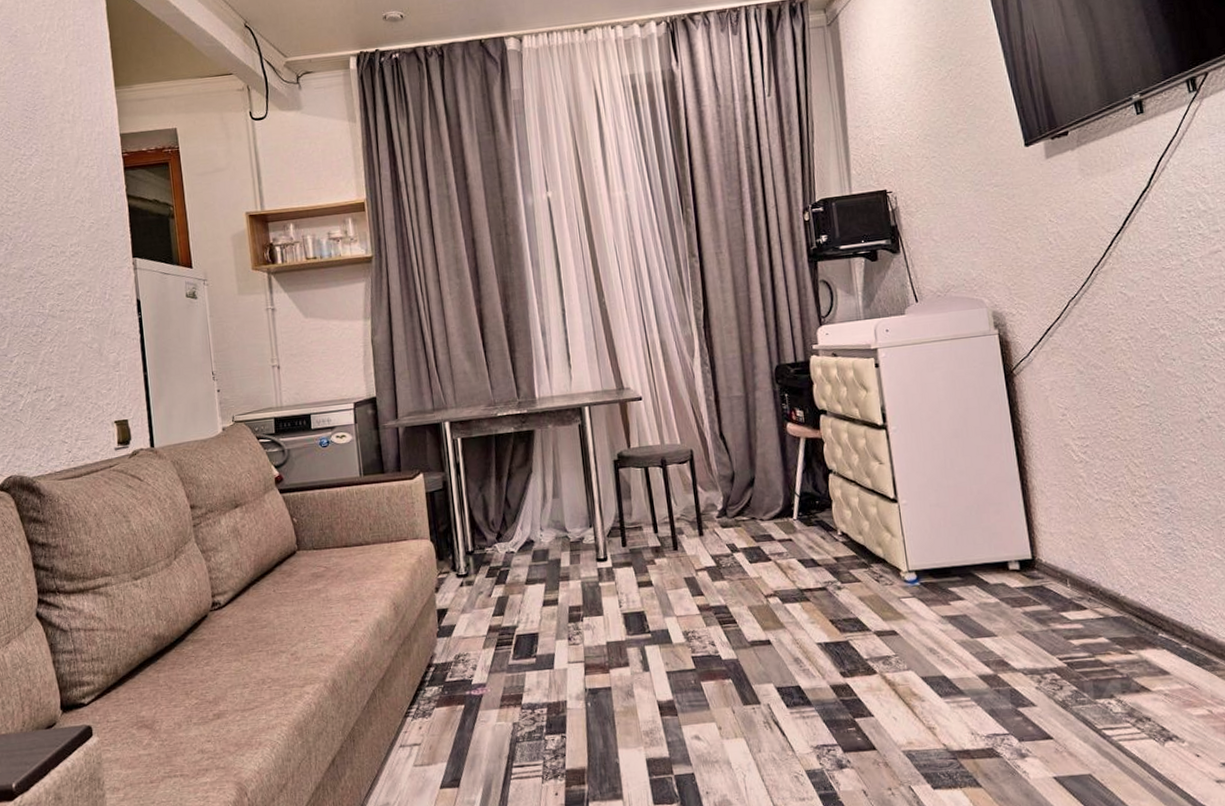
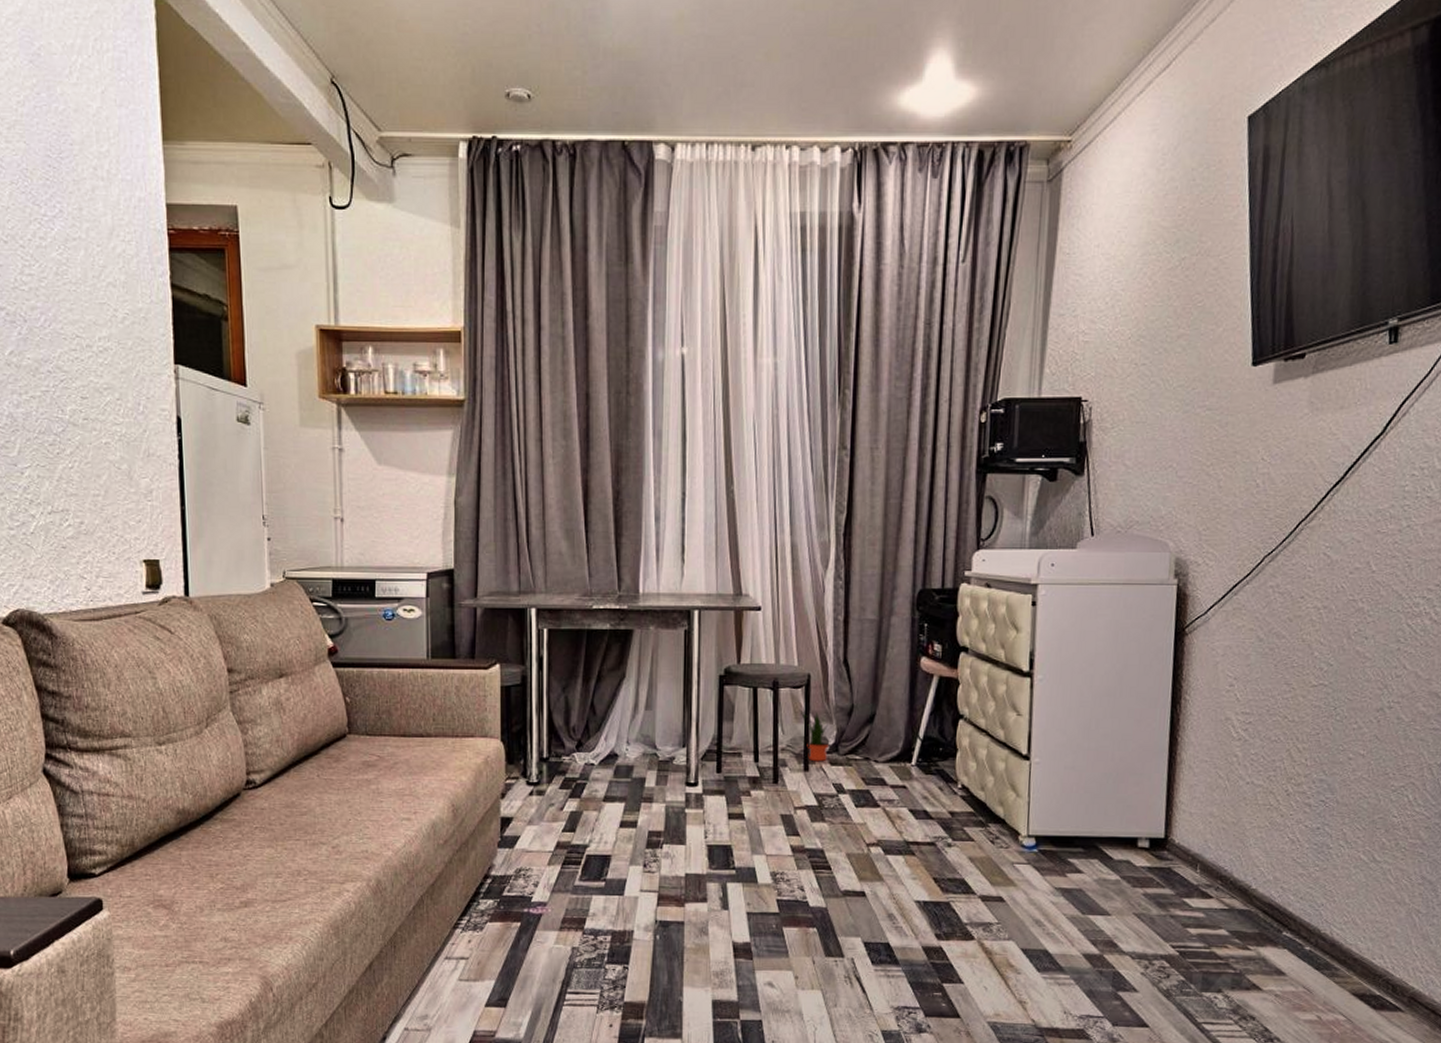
potted plant: none [688,481,719,527] -> present [800,709,830,762]

